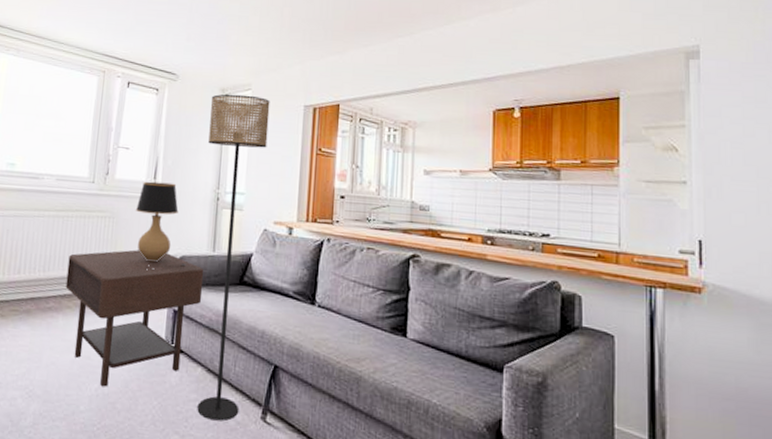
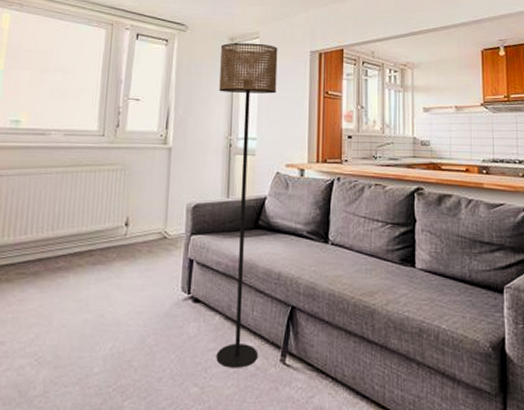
side table: present [65,249,204,387] -> none [76,201,219,345]
table lamp: present [135,181,186,271] -> none [147,131,200,221]

